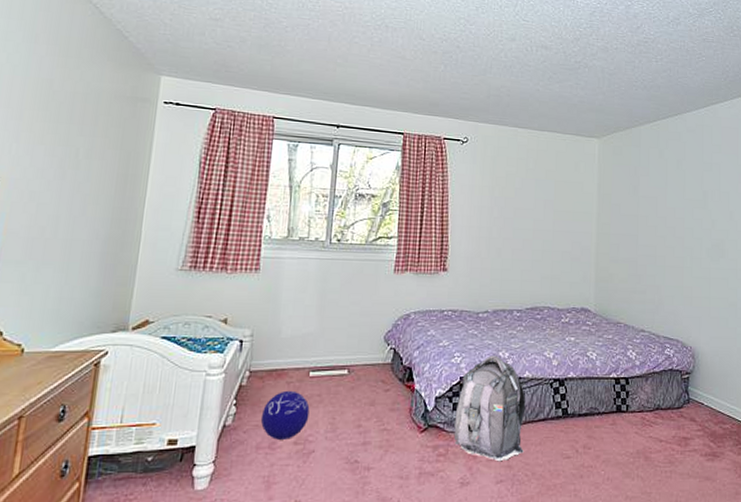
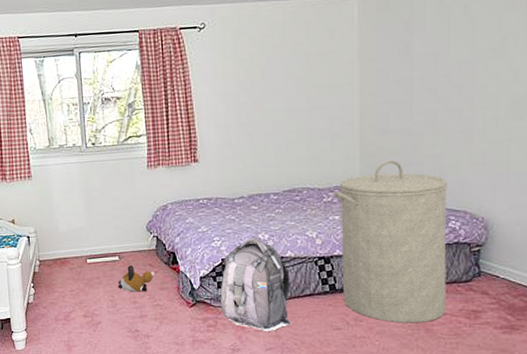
ball: present [260,390,310,440] -> none [54,275,92,313]
plush toy: none [341,381,387,414] -> present [117,265,155,292]
laundry hamper: none [571,286,664,451] -> present [334,159,448,323]

